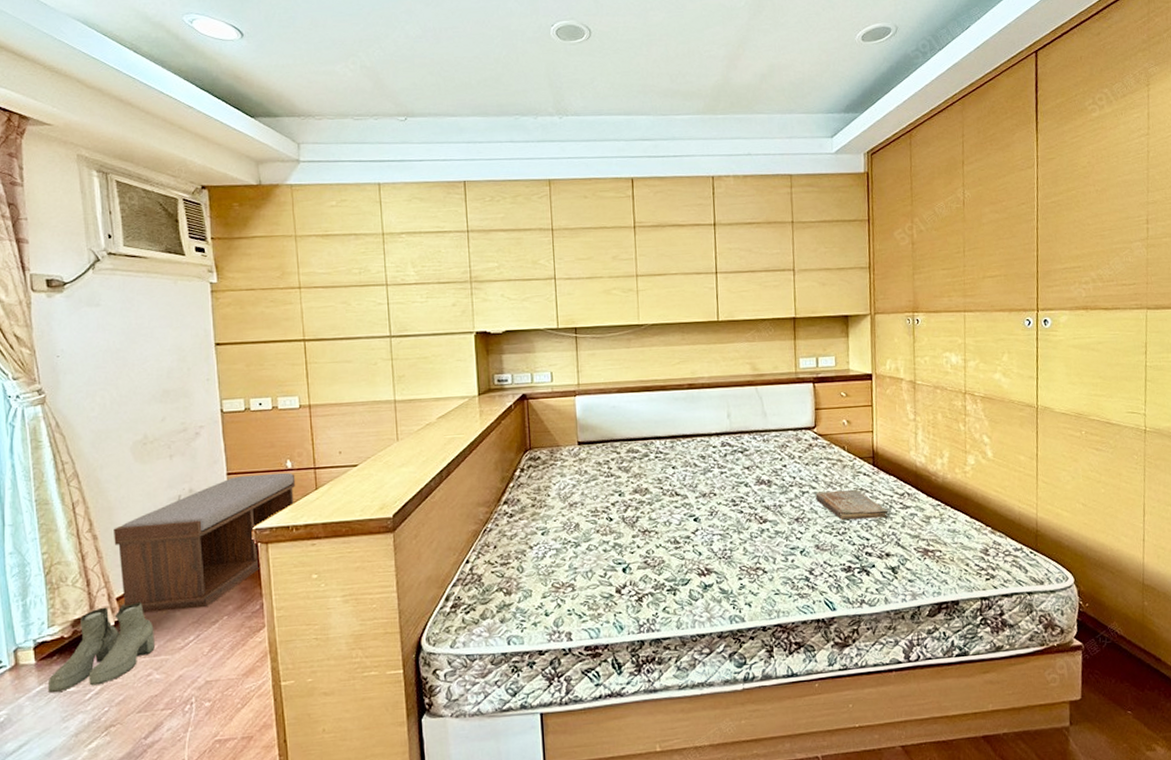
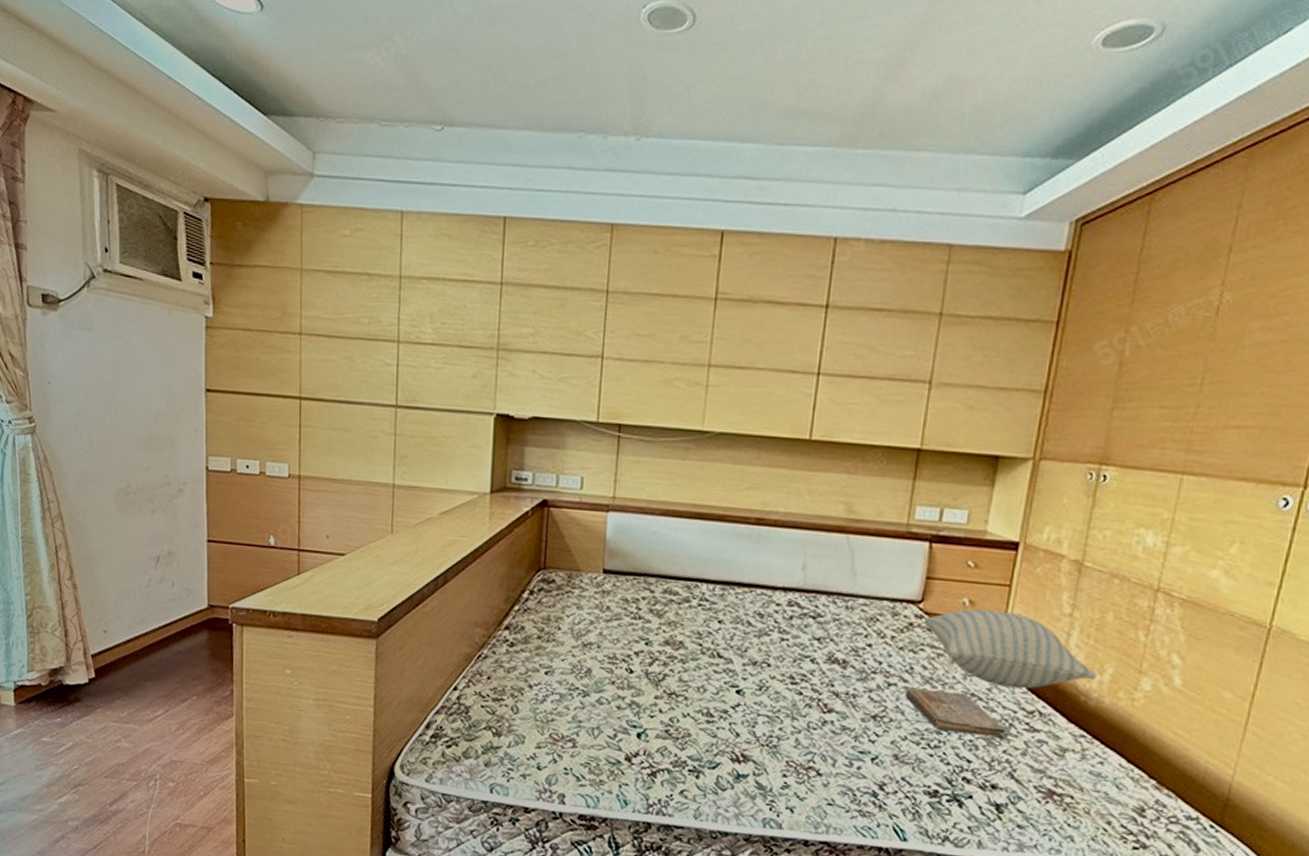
boots: present [47,601,155,694] -> none [24,661,125,741]
bench: present [113,472,296,613] -> none [92,545,278,683]
pillow: none [818,424,939,480] -> present [923,608,1097,689]

